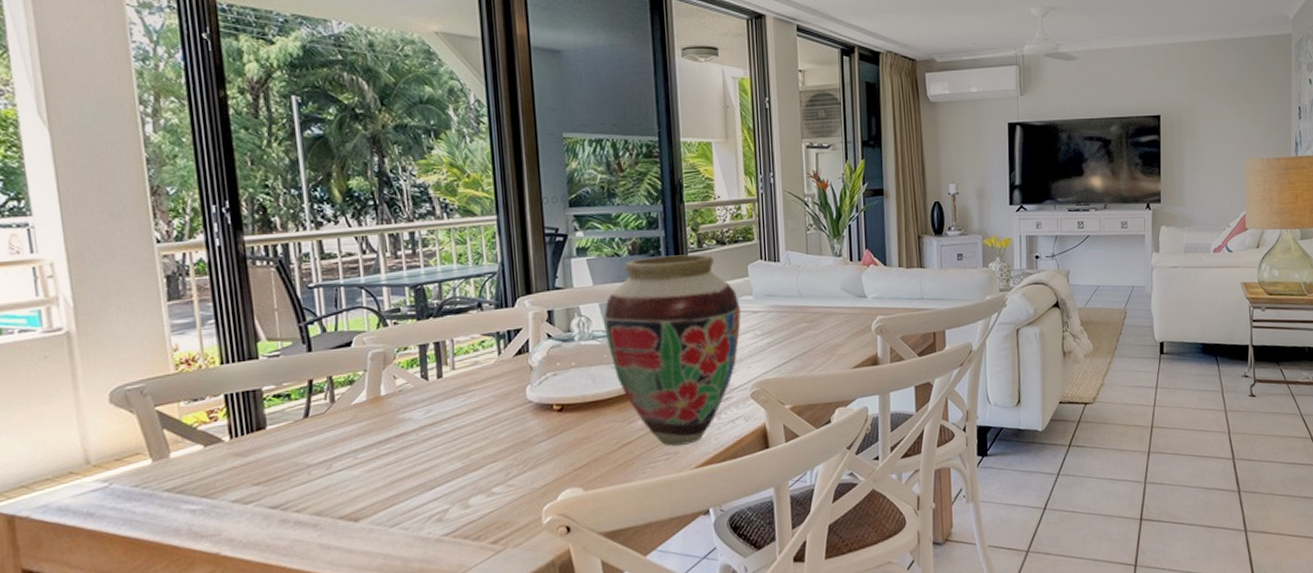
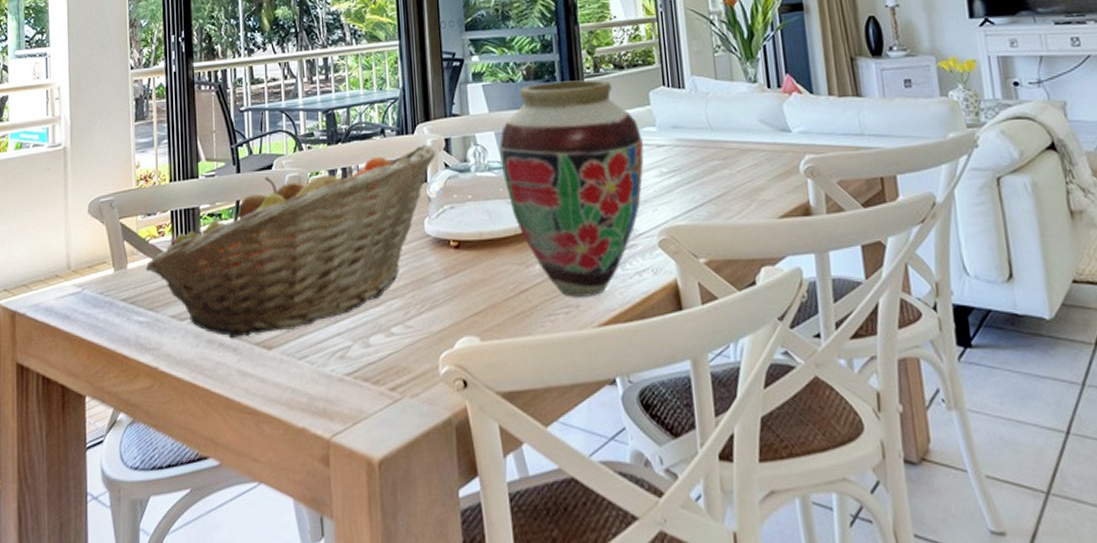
fruit basket: none [194,316,539,516] -> present [145,144,437,339]

